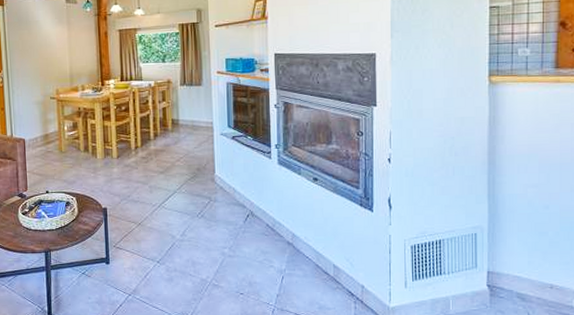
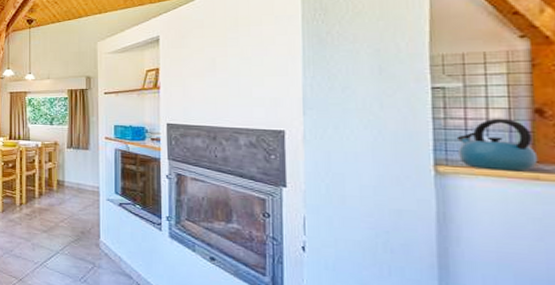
kettle: none [505,32,560,77] -> present [456,119,539,172]

